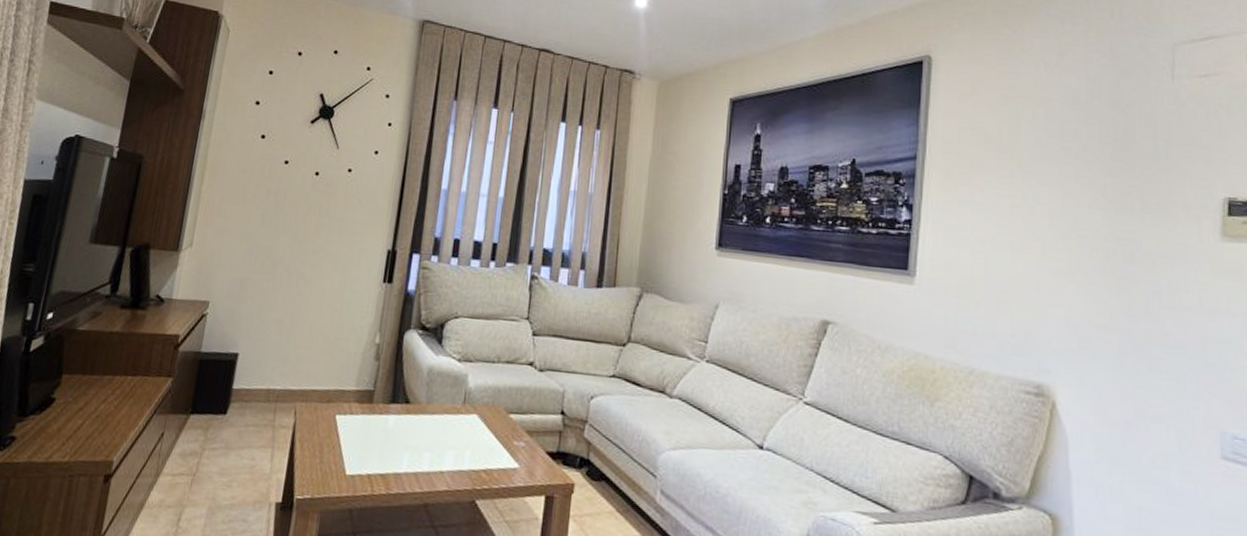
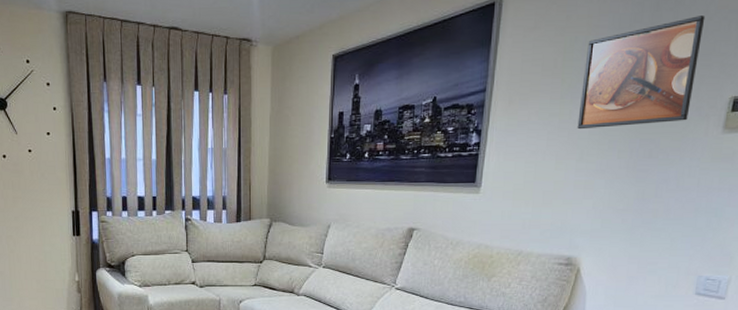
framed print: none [1034,99,1177,221] -> present [577,16,706,130]

